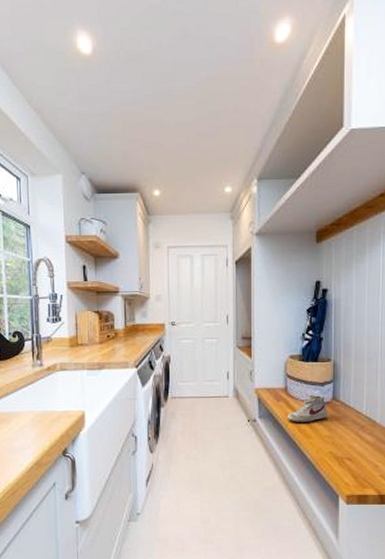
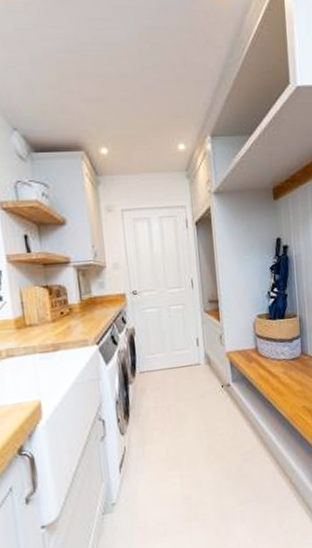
shoe: present [288,395,328,422] -> none [260,351,298,382]

